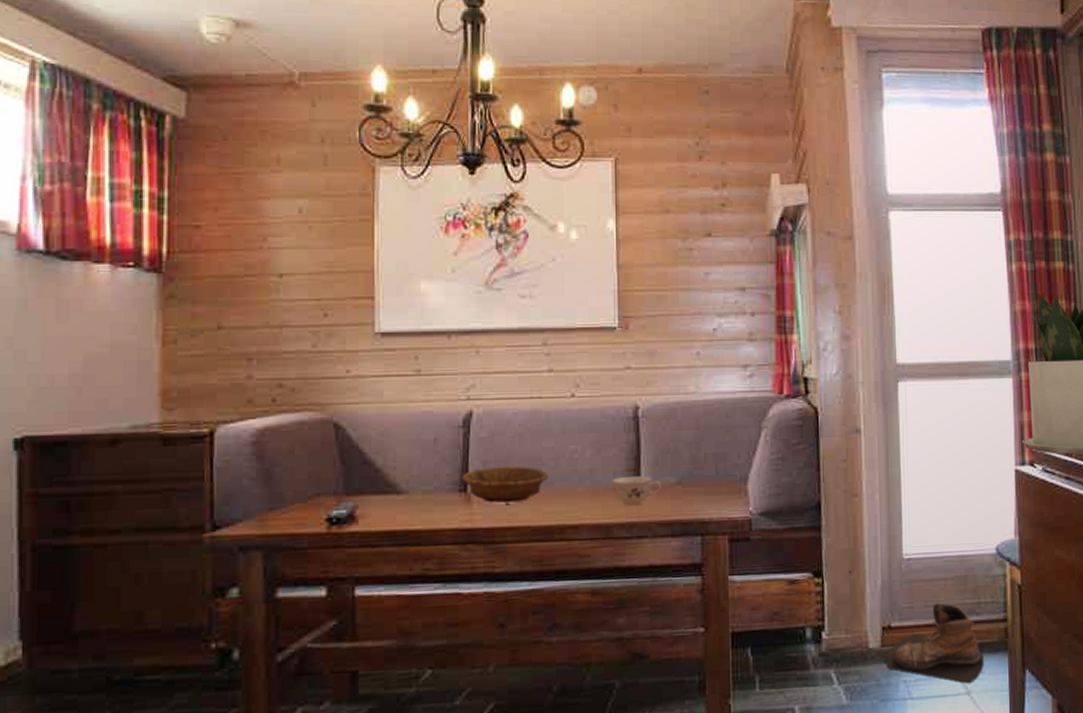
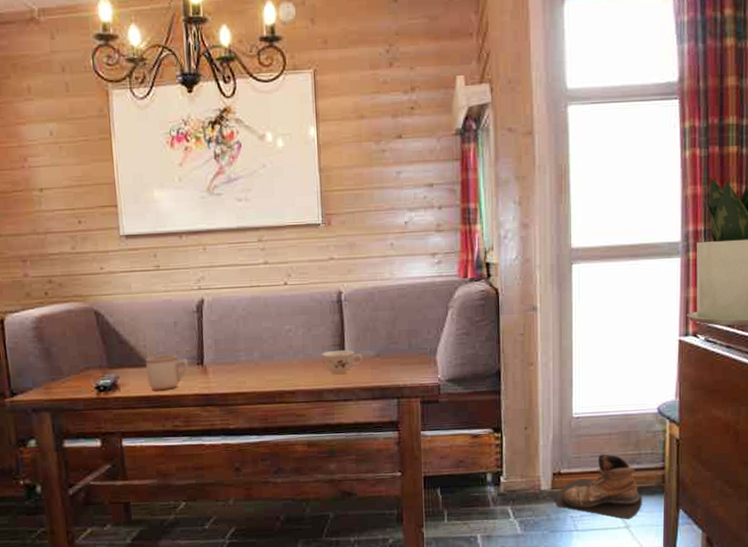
mug: none [393,478,448,523] -> present [145,354,188,390]
decorative bowl: present [461,466,549,504] -> none [198,343,269,374]

